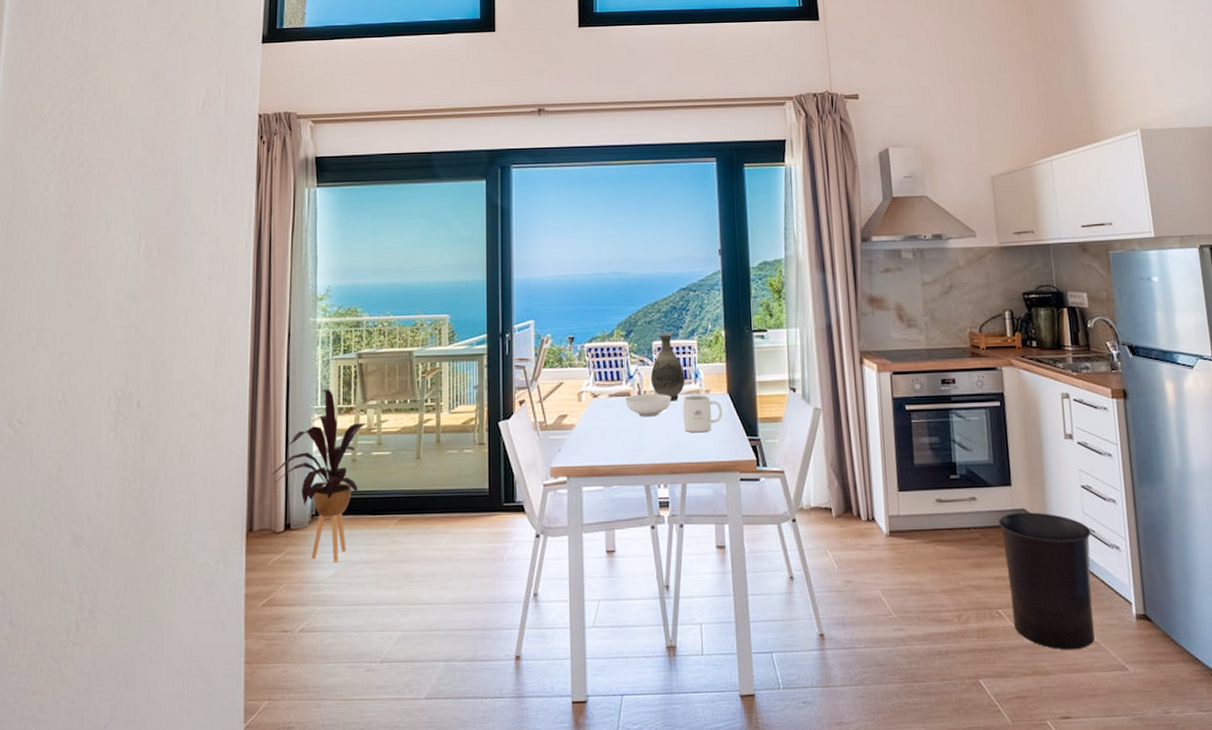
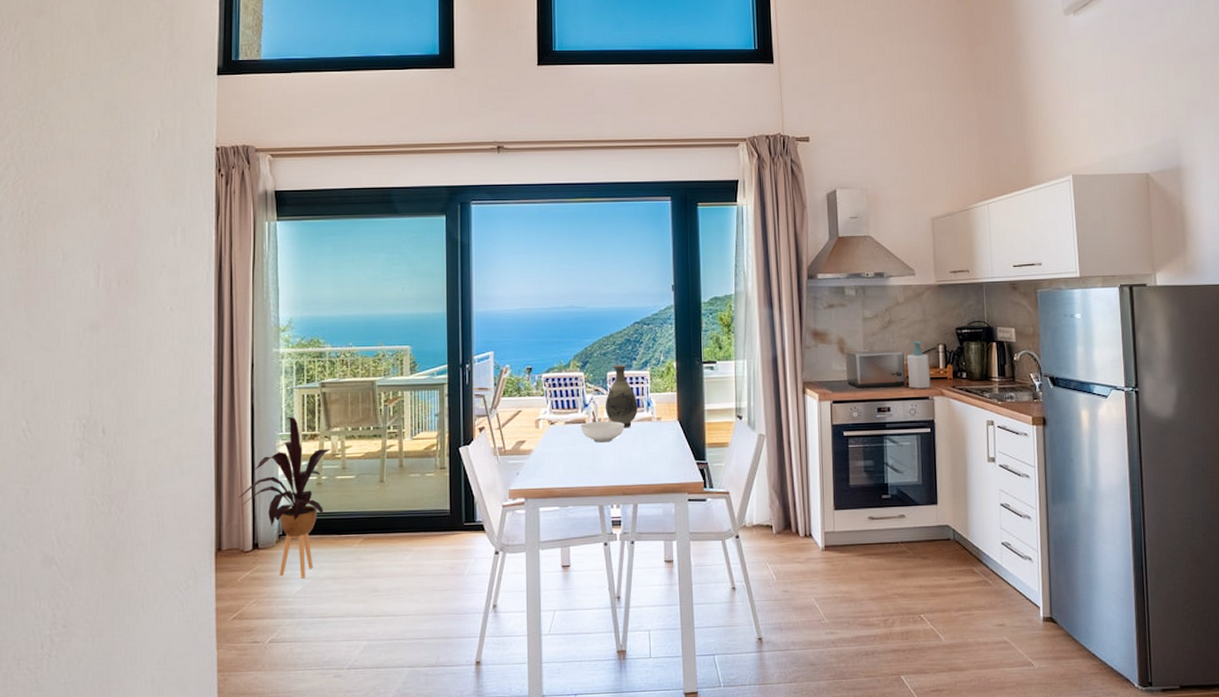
mug: present [682,395,723,433] -> none [635,422,673,457]
toaster: none [904,316,971,359] -> present [845,350,906,389]
soap bottle: none [970,307,999,359] -> present [906,341,931,389]
waste bin: present [999,512,1095,650] -> none [924,528,1007,649]

